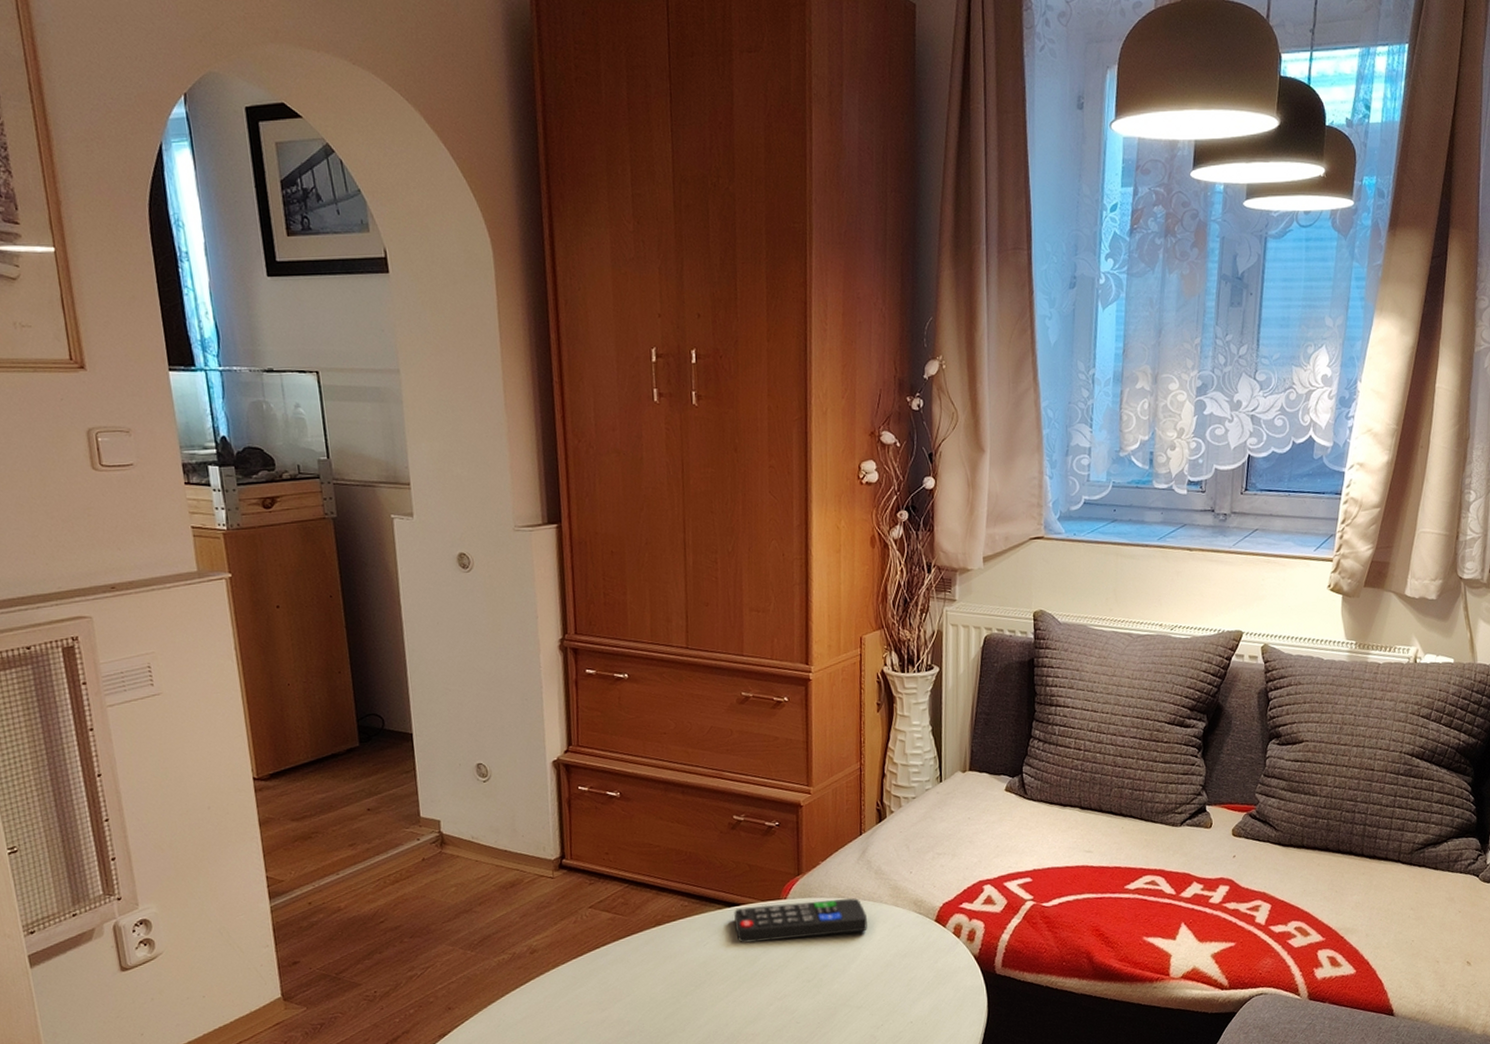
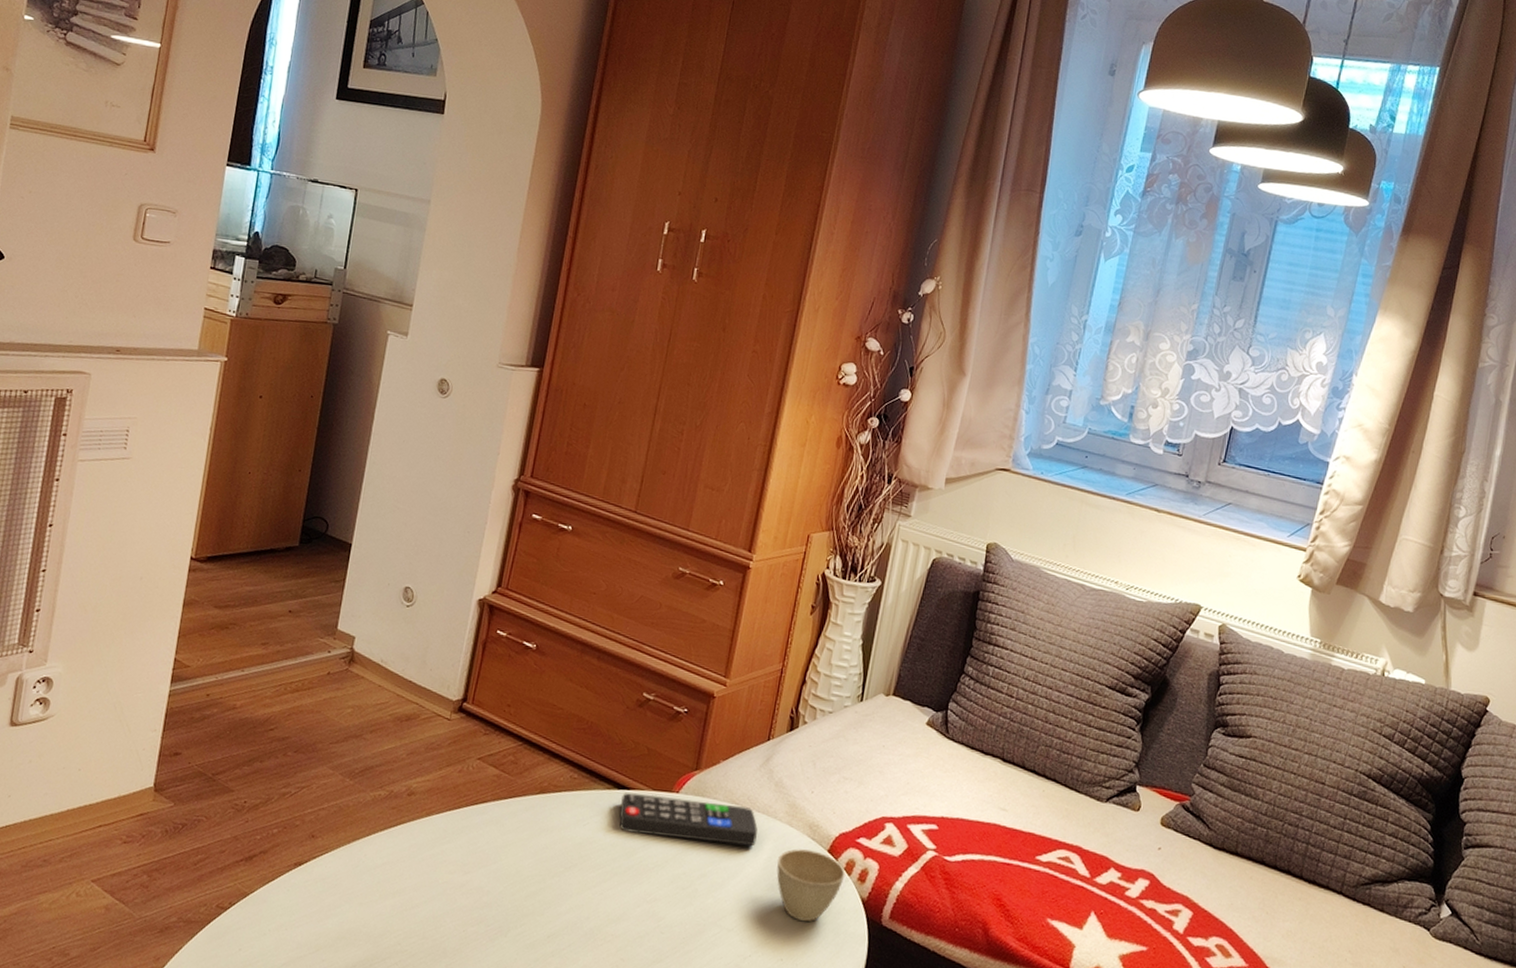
cup: none [891,923,955,986] -> present [776,849,845,922]

